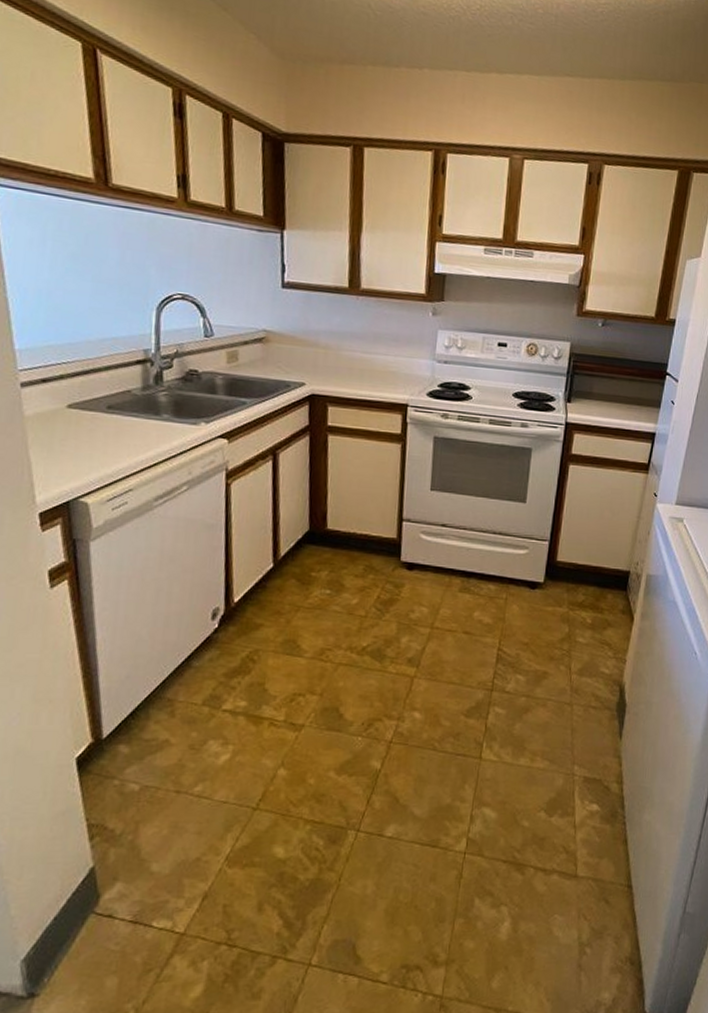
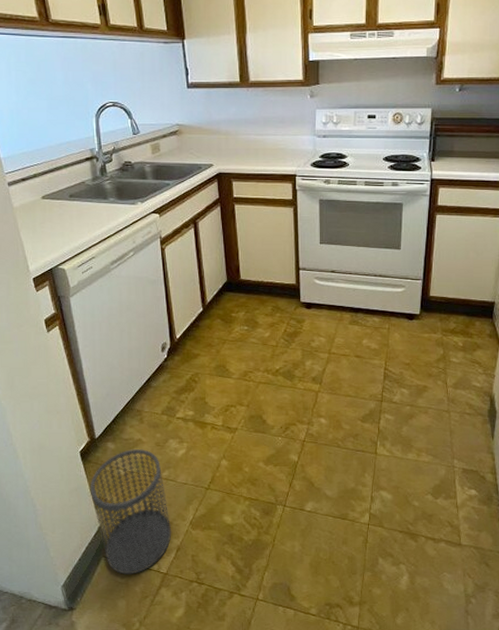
wastebasket: none [83,753,199,938] -> present [89,448,172,575]

